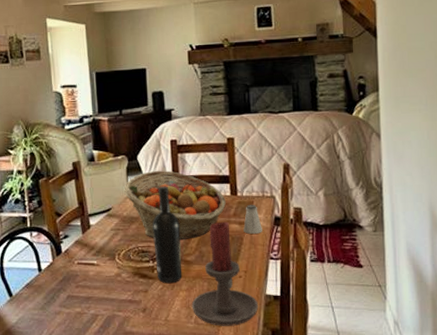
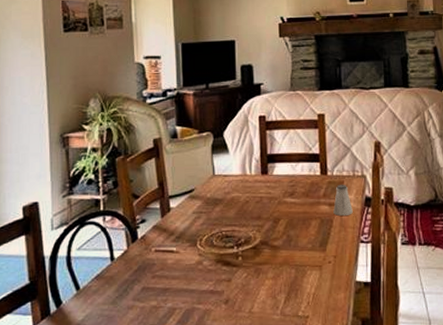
fruit basket: present [124,171,226,241] -> none [208,148,315,224]
wine bottle: present [153,186,182,284] -> none [238,165,269,272]
candle holder: present [191,221,259,326] -> none [278,202,349,317]

